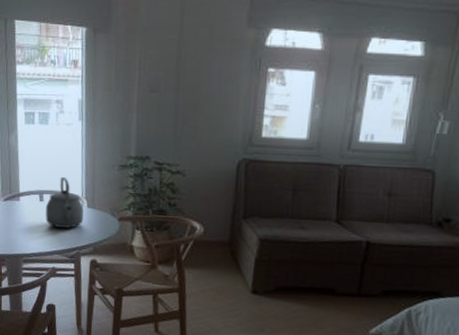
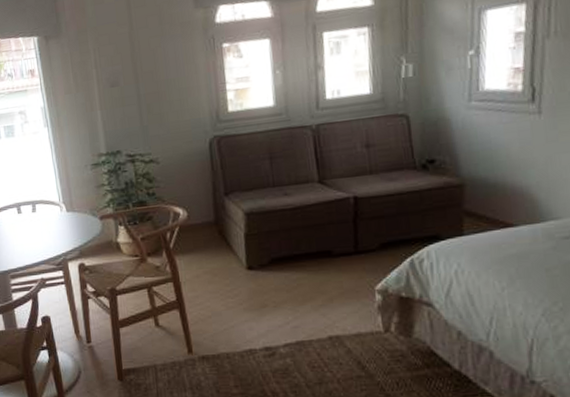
tea kettle: present [46,176,84,228] -> none [25,185,64,237]

